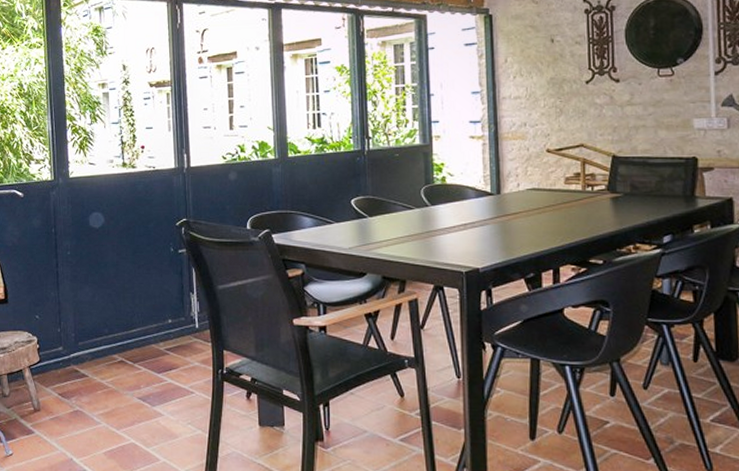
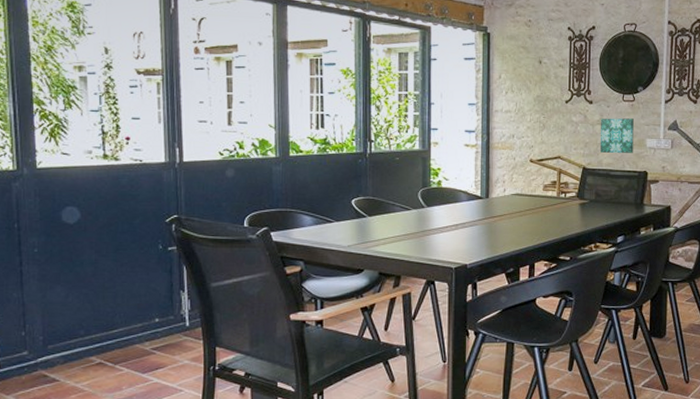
wall art: none [632,96,677,137] -> present [601,118,634,153]

